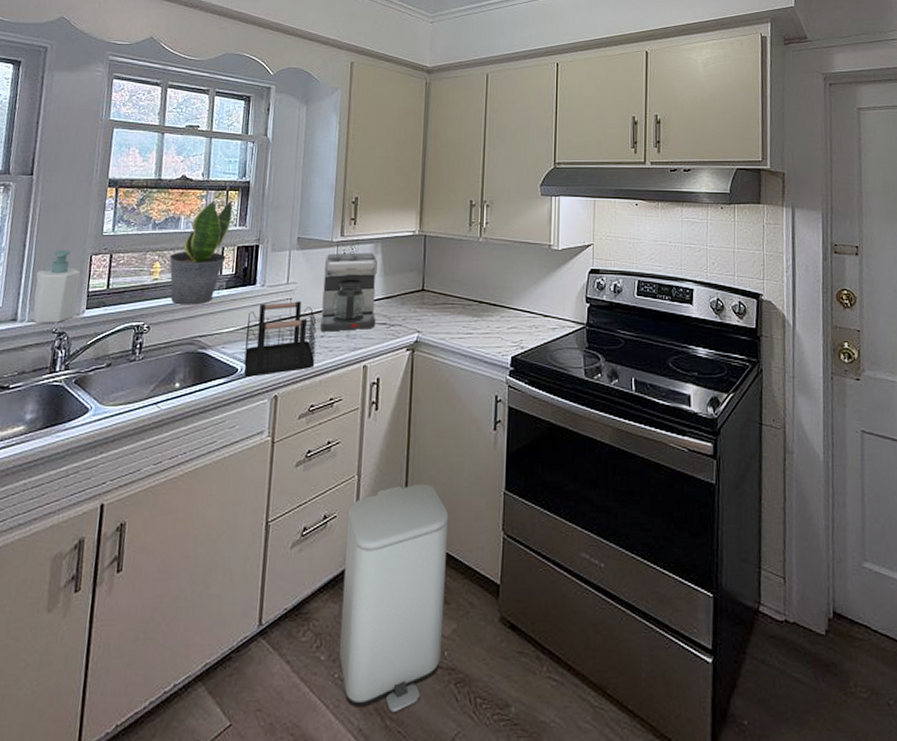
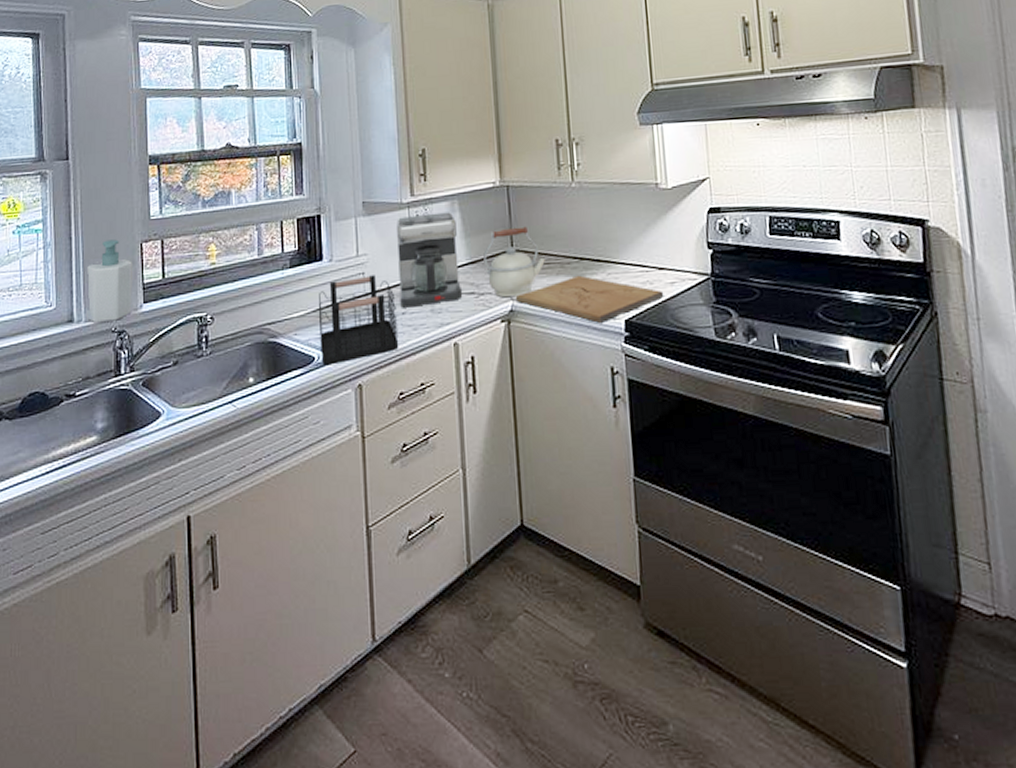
potted plant: present [169,200,233,305] -> none [225,166,286,290]
pedal bin: present [338,484,449,715] -> none [456,474,582,736]
kettle: none [397,271,450,330] -> present [483,226,545,298]
cutting board: none [421,316,546,357] -> present [515,275,664,323]

